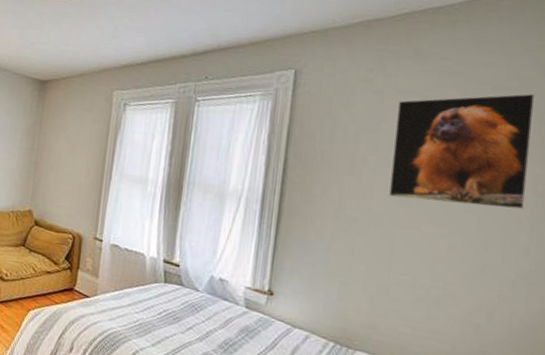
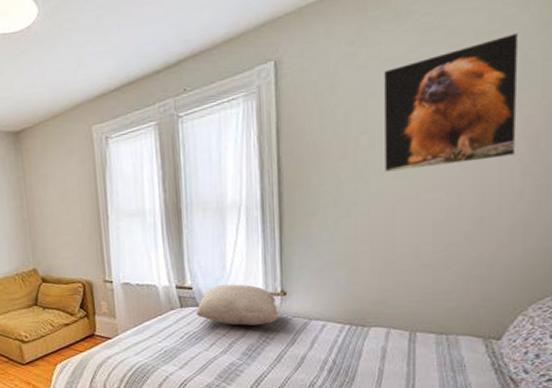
pillow: none [179,269,265,321] -> present [196,284,281,326]

